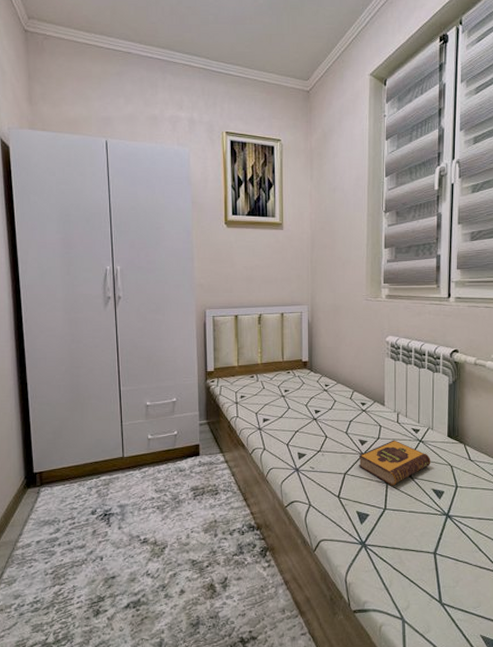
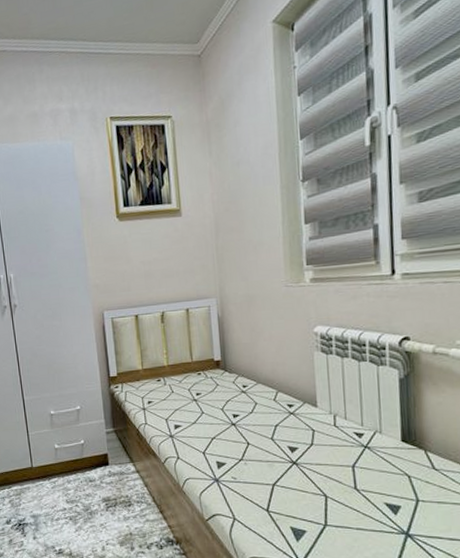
hardback book: present [358,440,431,486] -> none [288,446,381,499]

